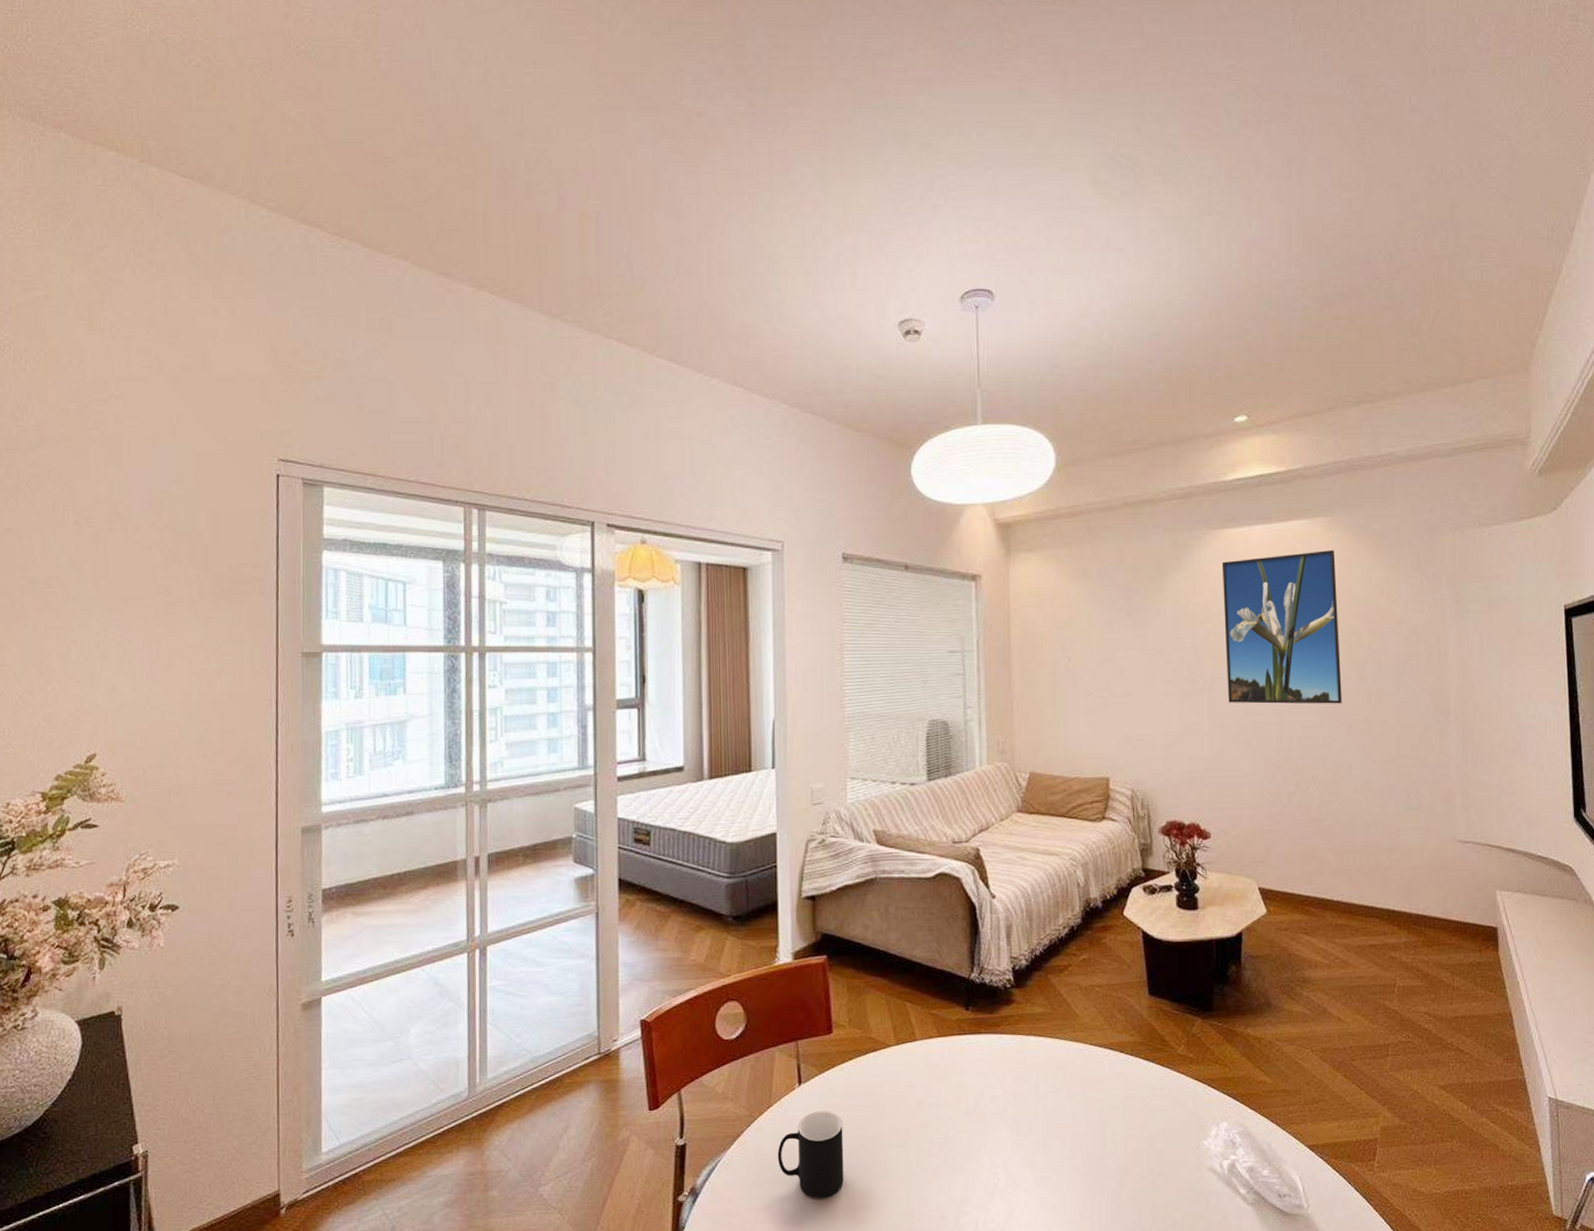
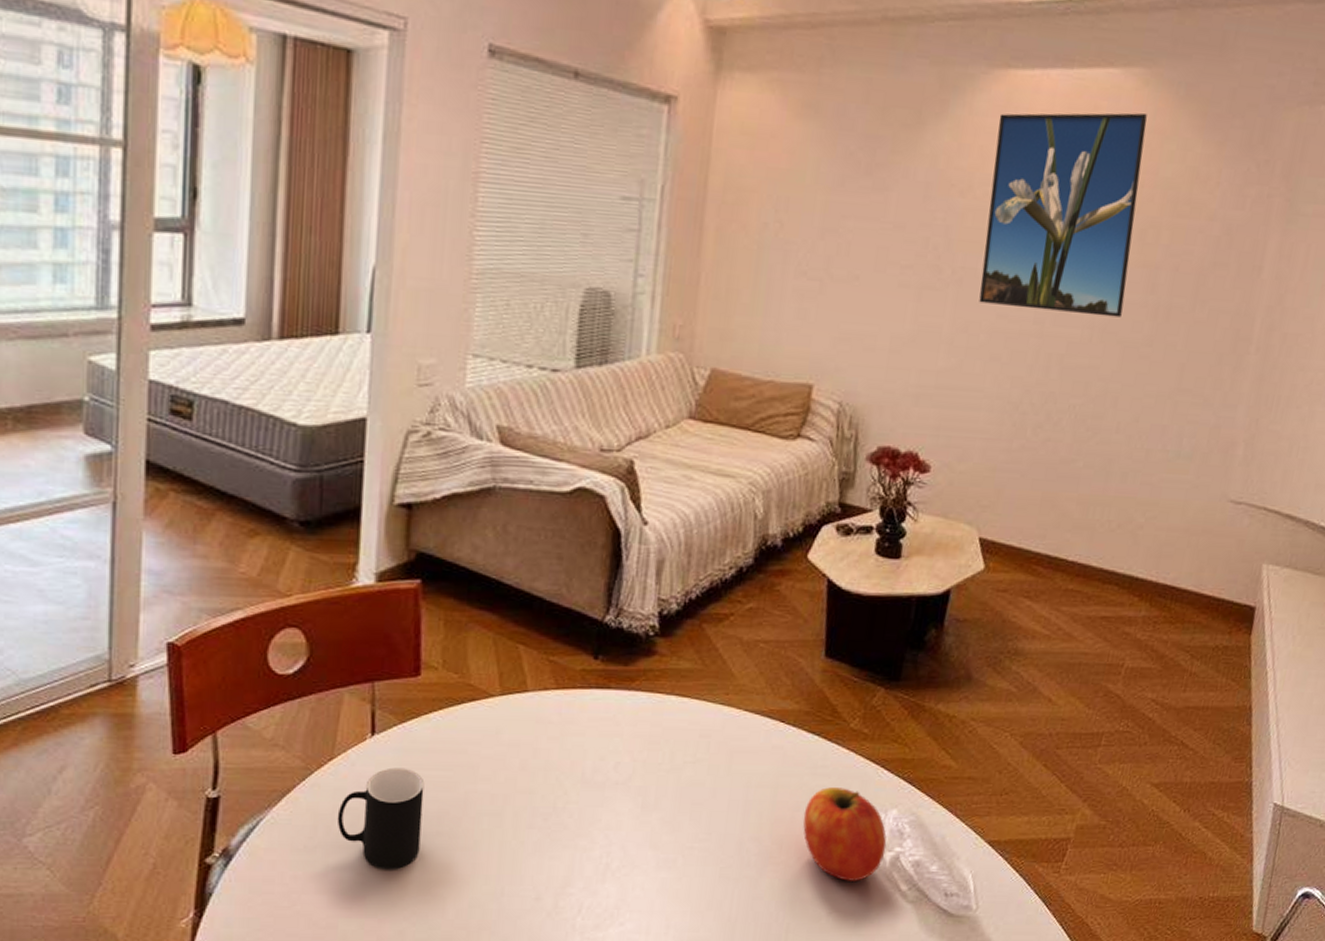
fruit: none [1150,1106,1223,1188] -> present [803,787,887,881]

